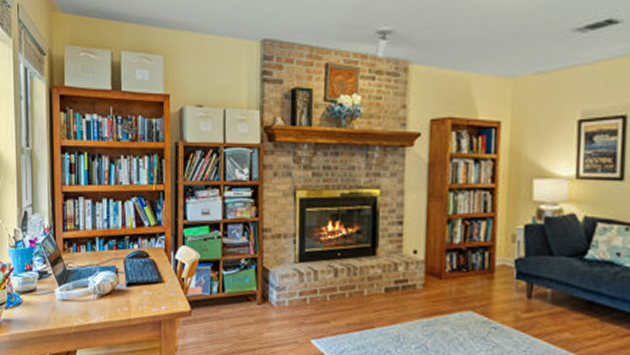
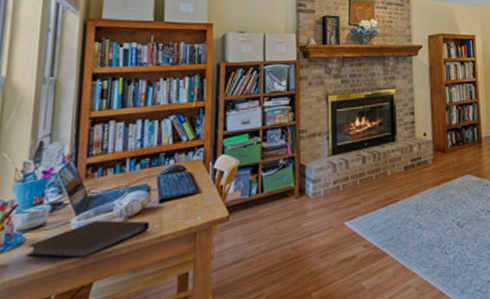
notebook: none [24,294,119,327] -> present [26,220,149,259]

